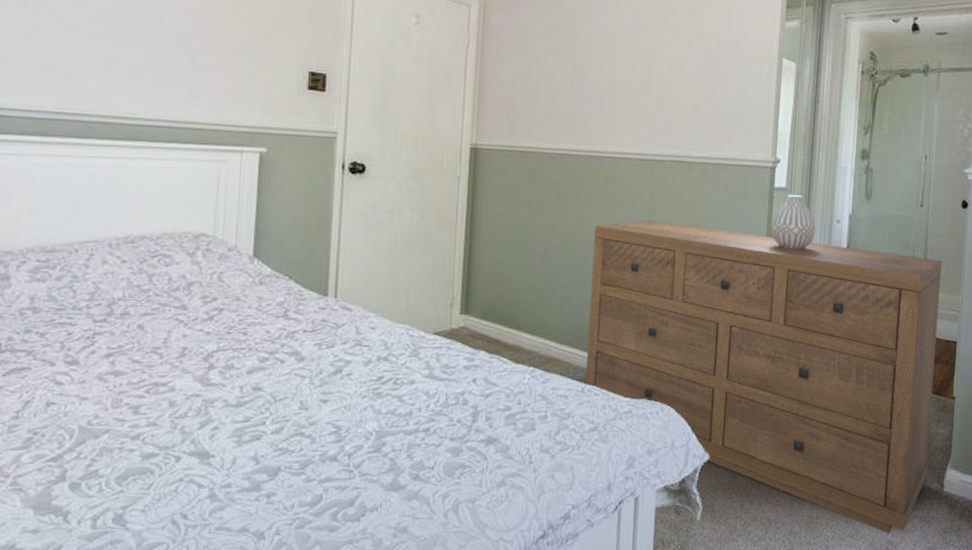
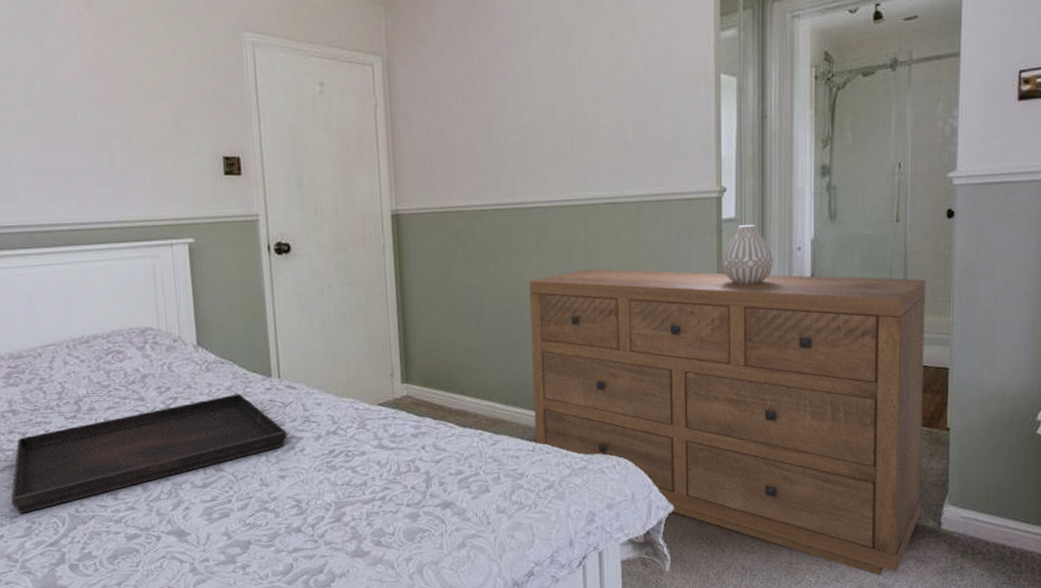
serving tray: none [14,310,336,422] -> present [11,394,287,514]

